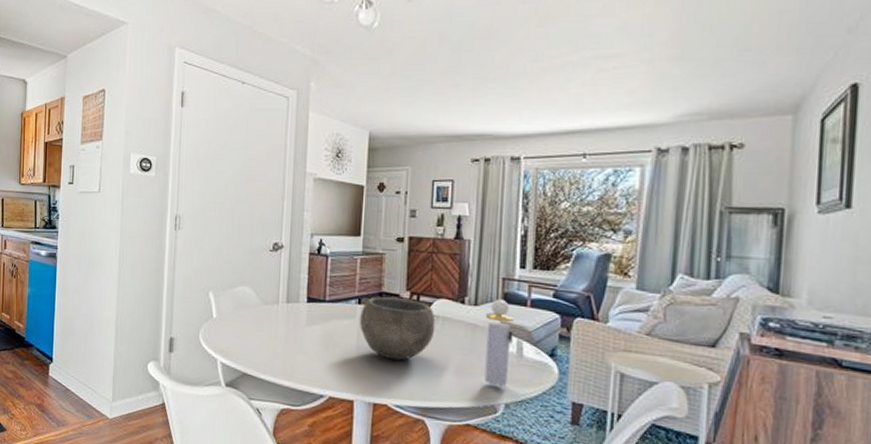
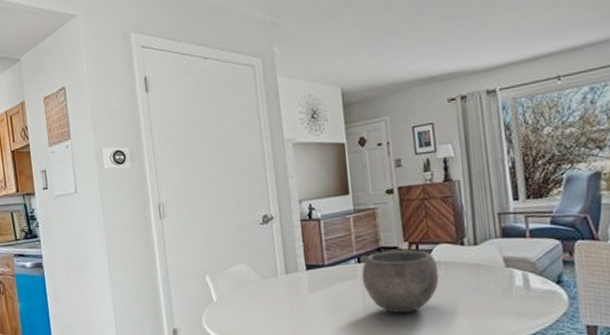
perfume bottle: present [484,299,514,387] -> none [486,234,519,322]

